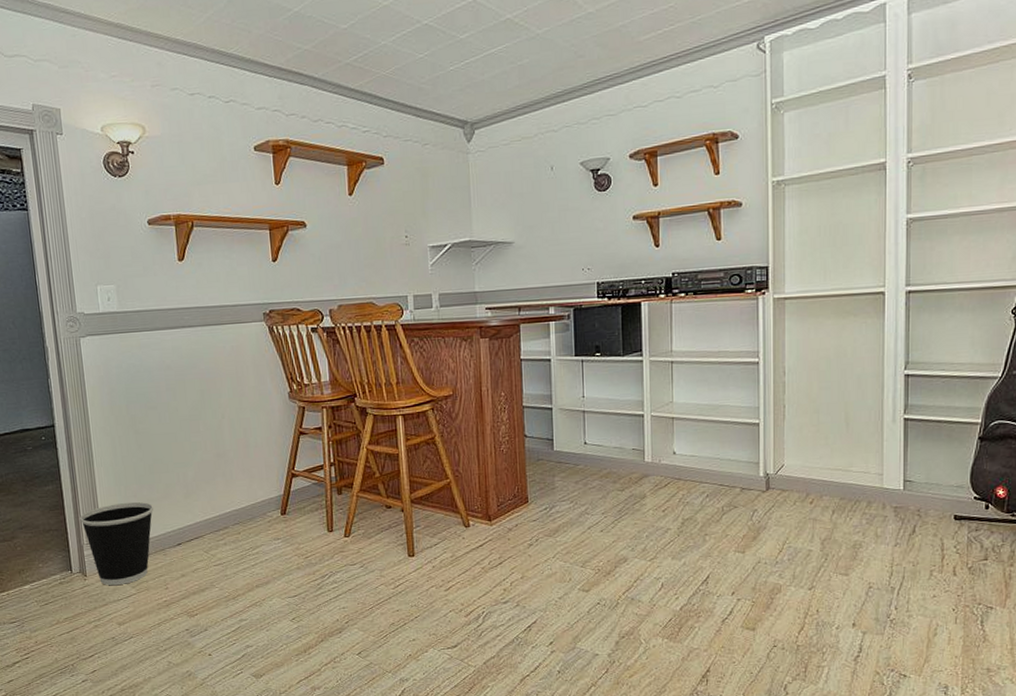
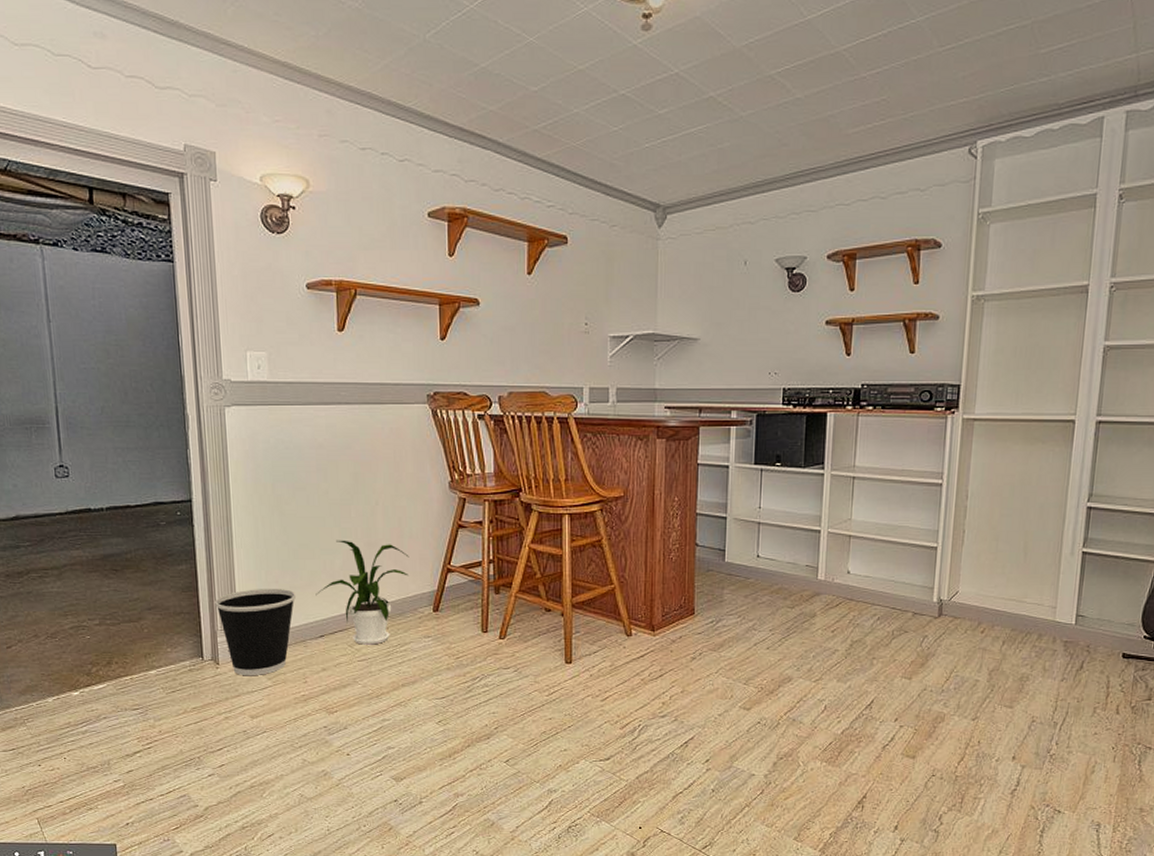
house plant: none [171,453,256,550] -> present [315,540,409,645]

